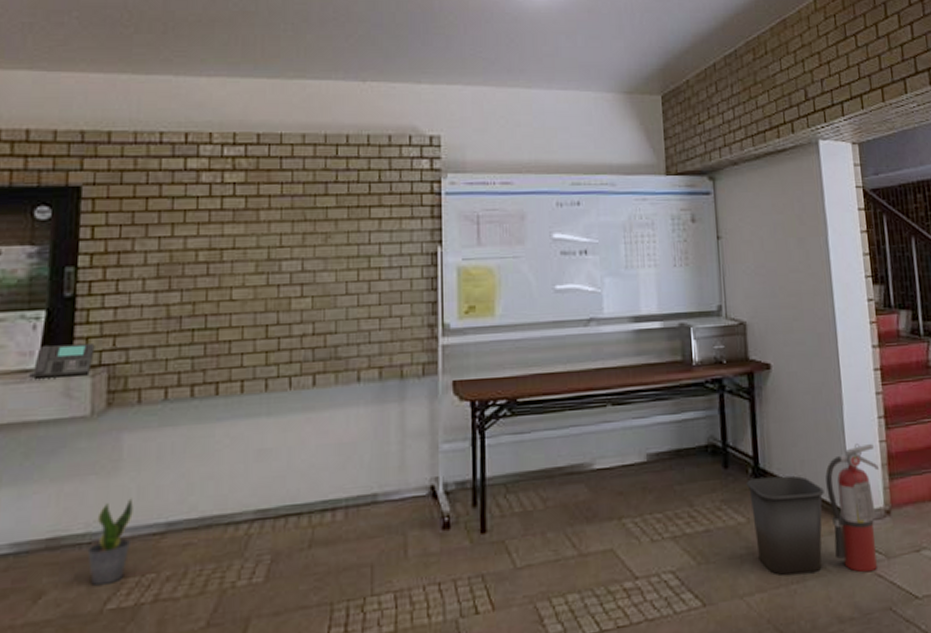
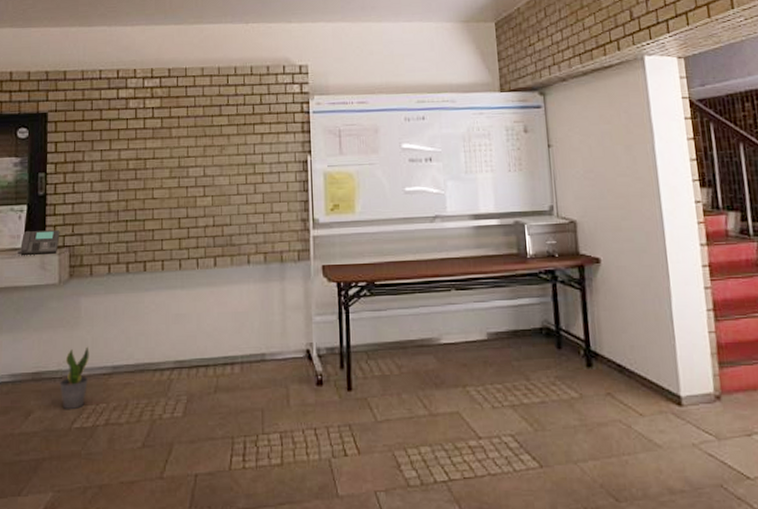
waste bin: present [745,475,824,576] -> none [578,358,654,448]
fire extinguisher: present [825,443,879,573] -> none [655,333,708,451]

